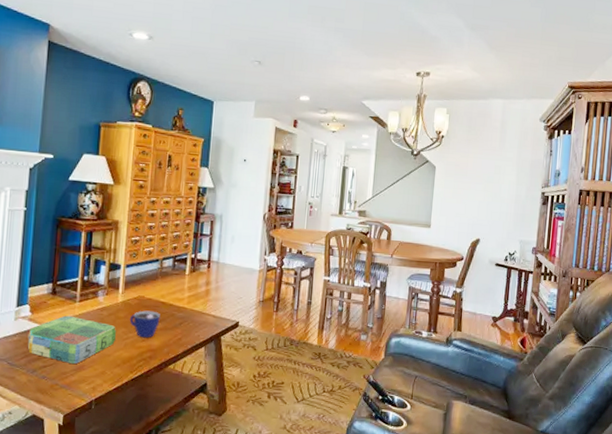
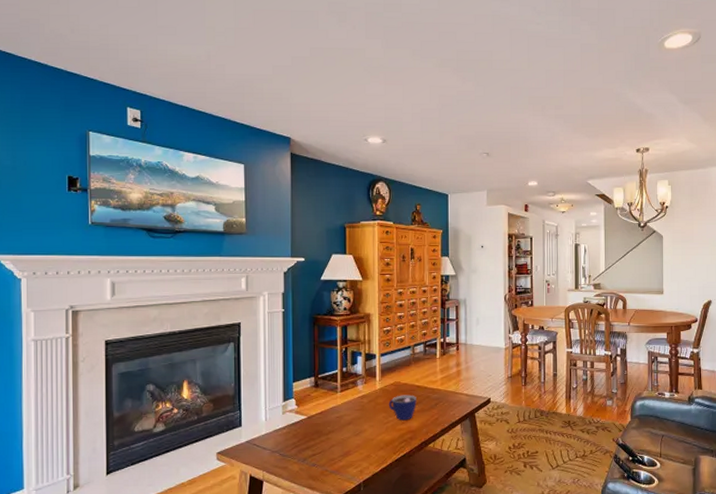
board game: present [27,315,116,365] -> none [296,405,377,451]

